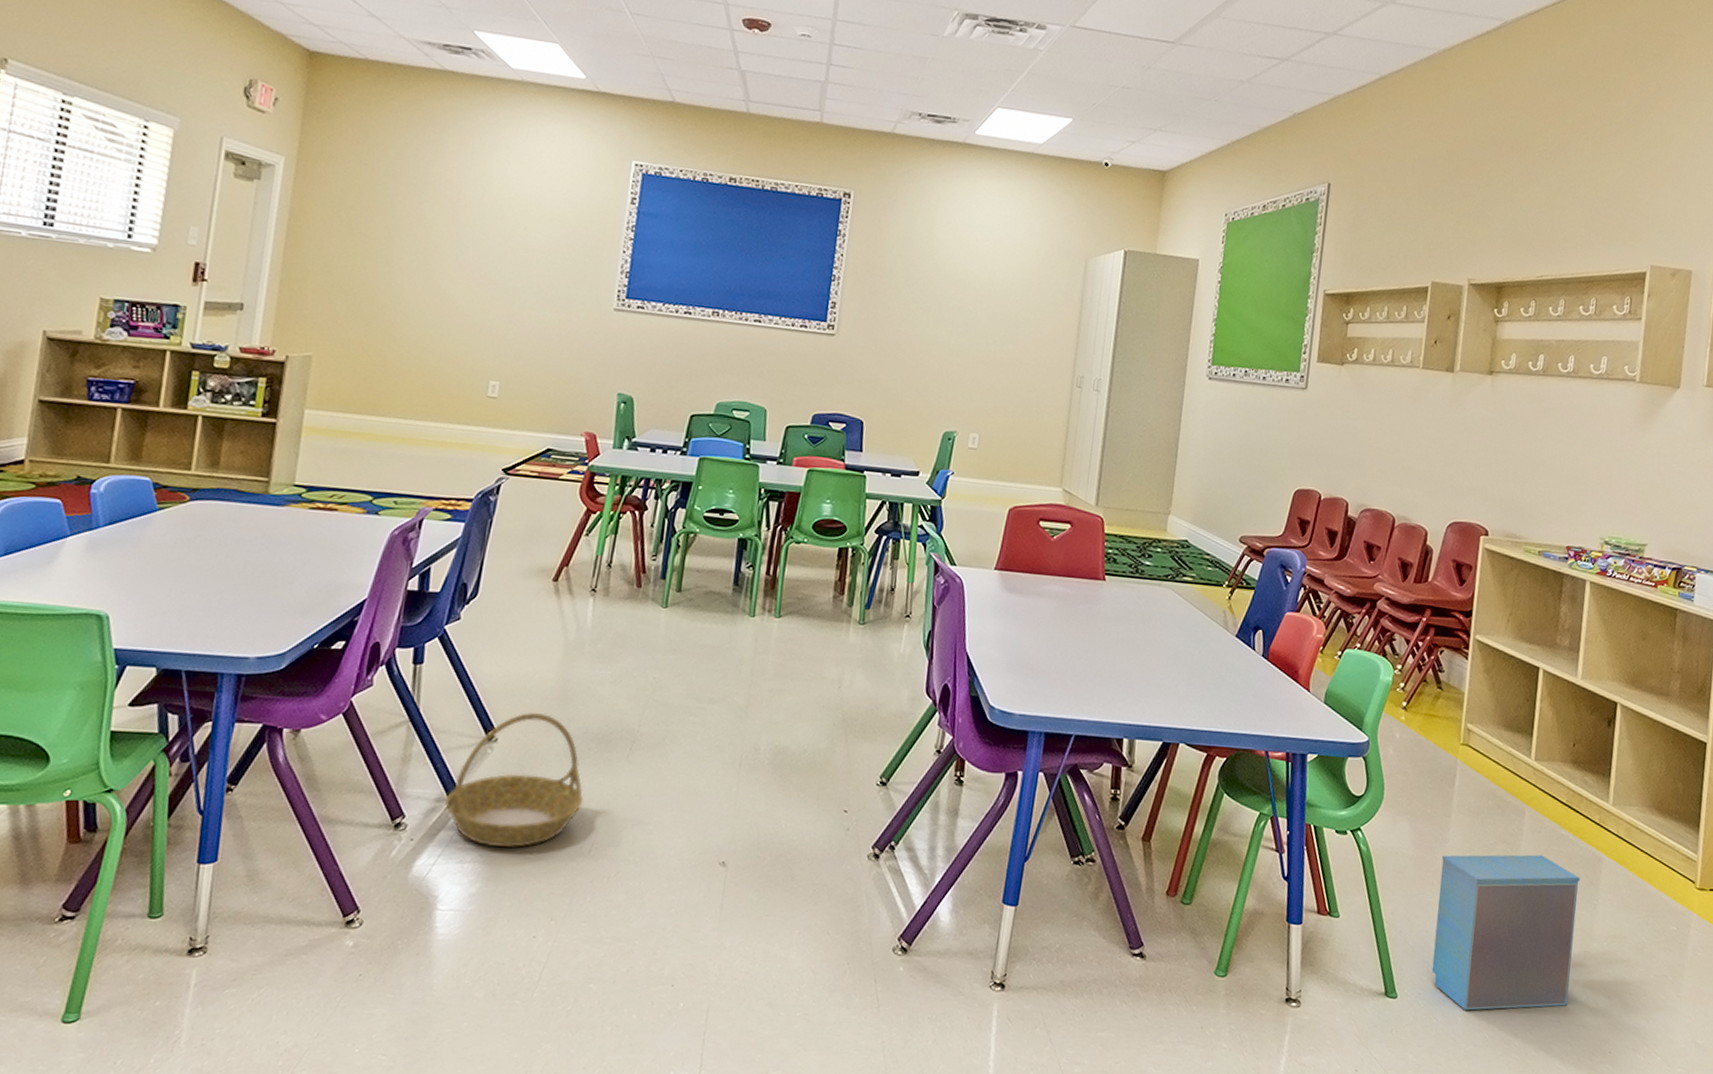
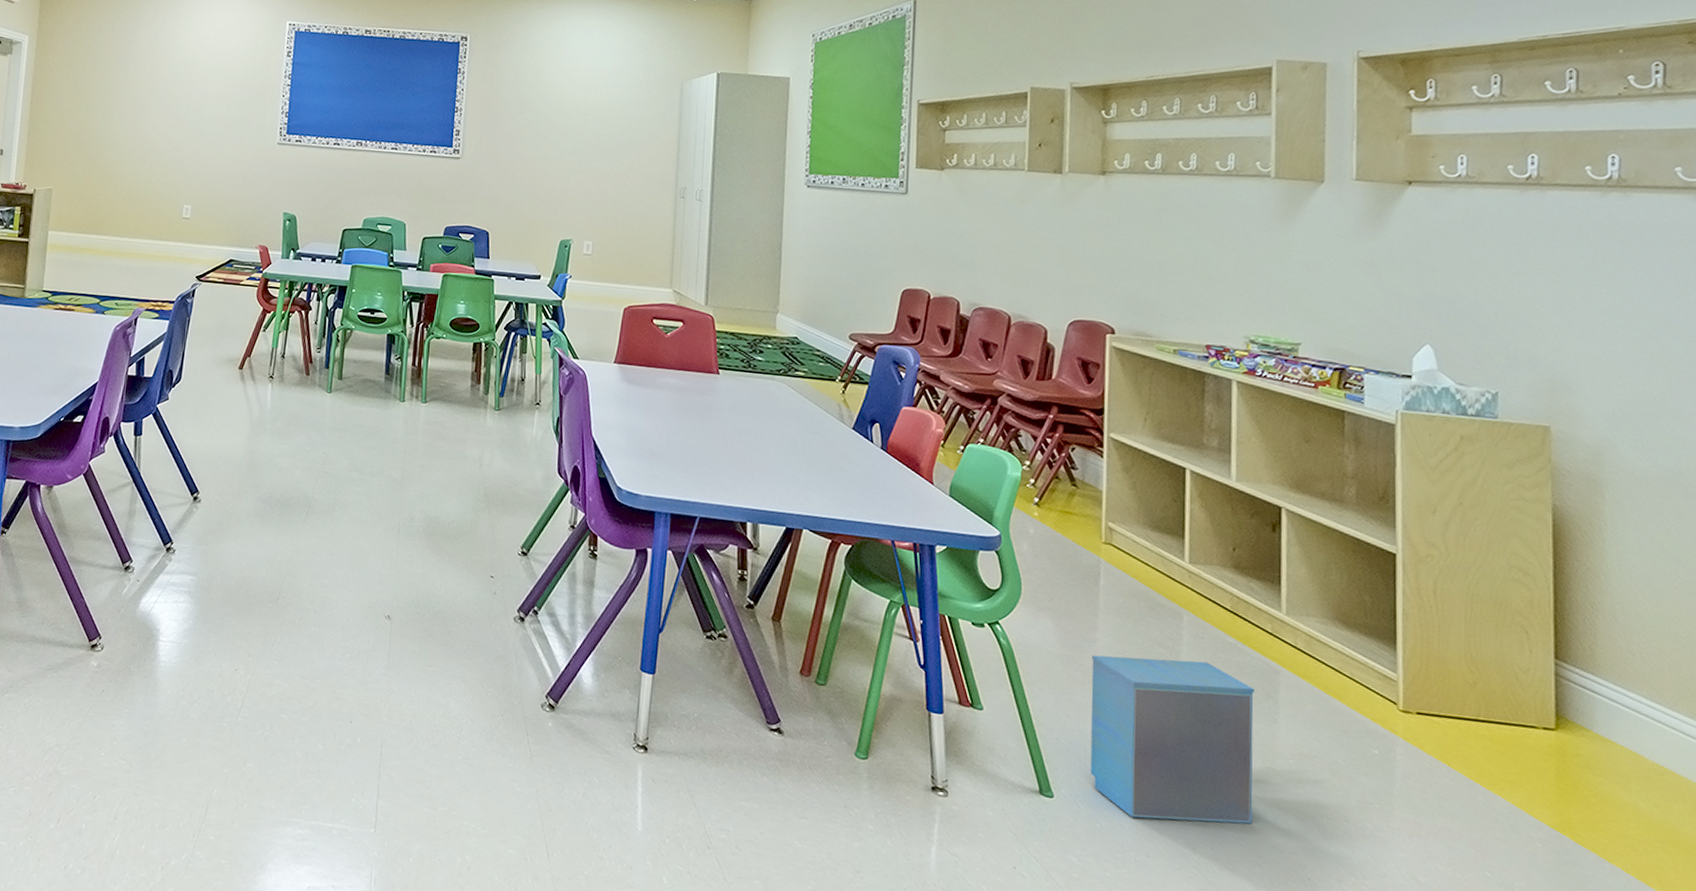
basket: present [445,711,584,847] -> none [163,478,271,592]

